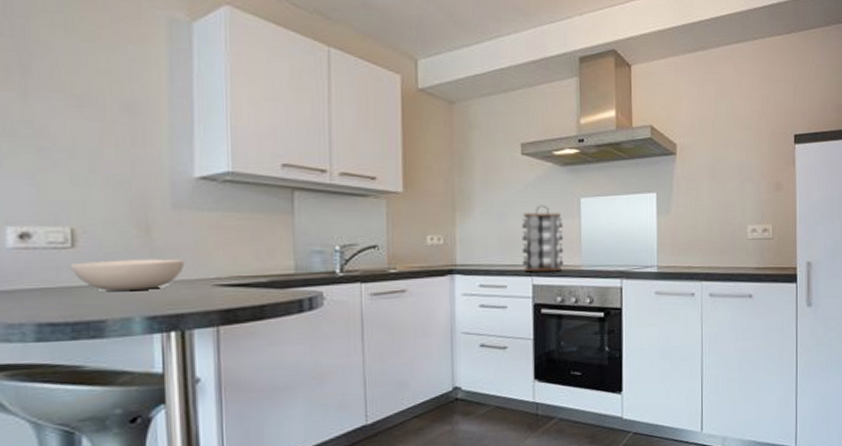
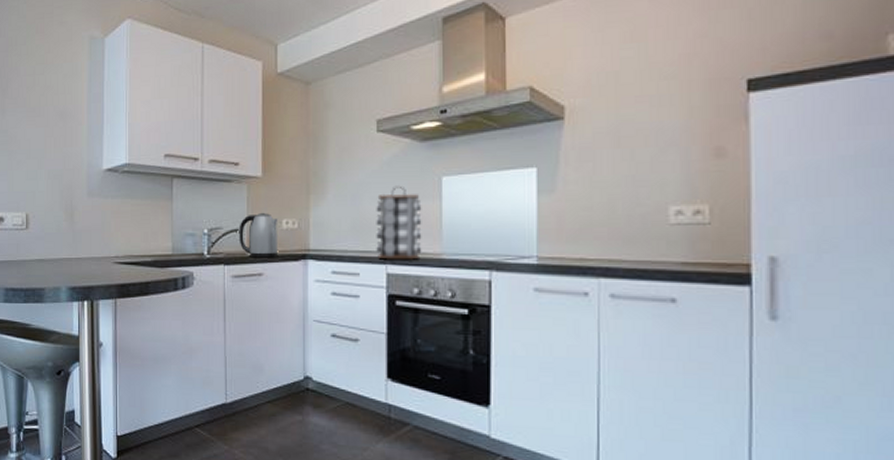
bowl: present [70,258,185,292] -> none [25,239,95,266]
kettle: none [377,228,423,275] -> present [239,212,279,258]

